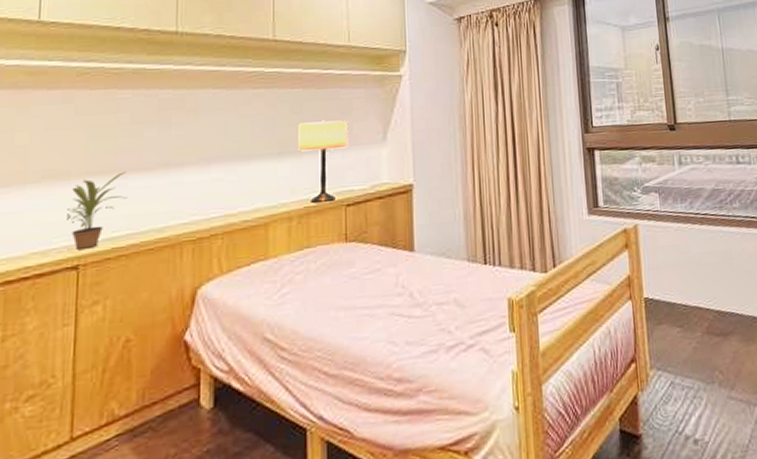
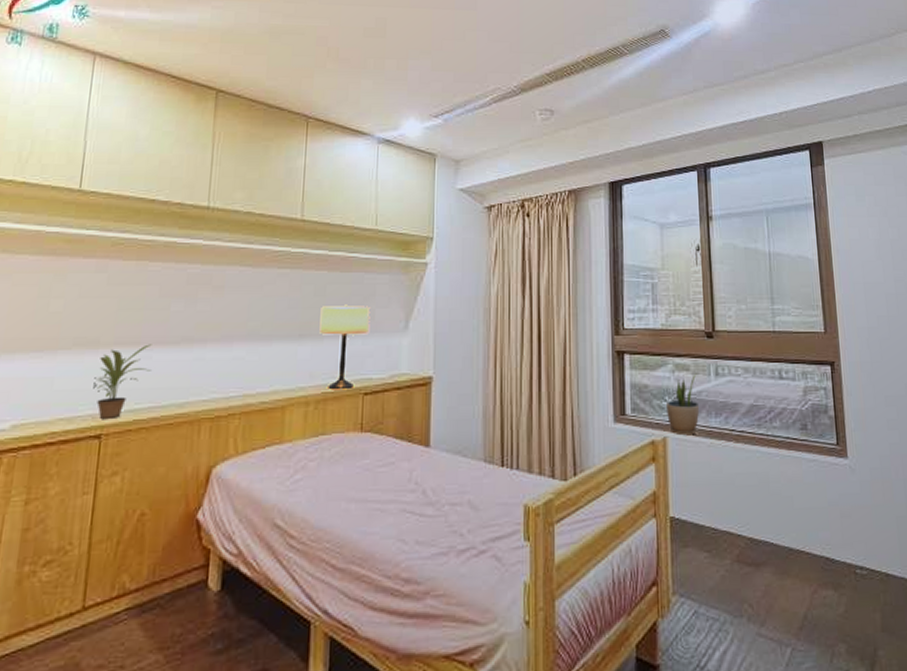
potted plant: none [635,164,667,223] -> present [665,373,700,436]

